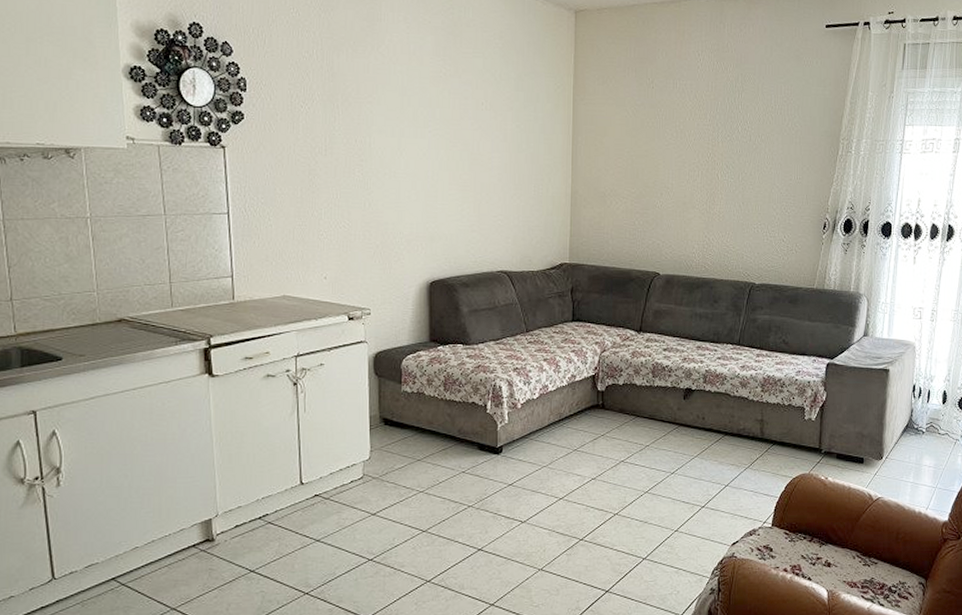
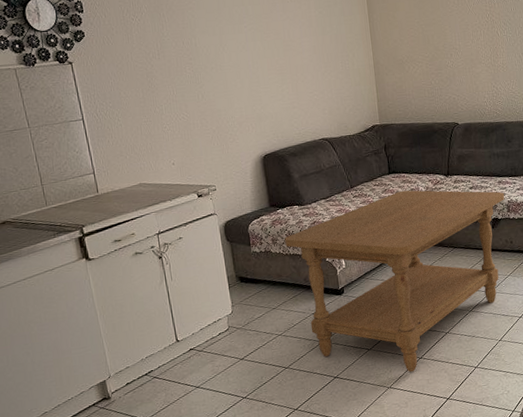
coffee table: none [442,342,702,555] -> present [284,190,504,373]

